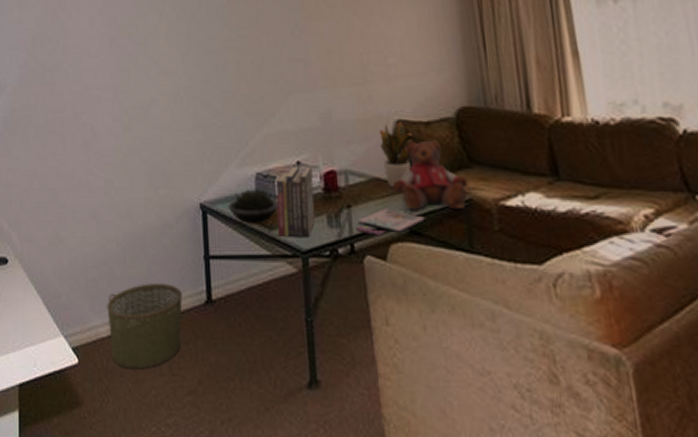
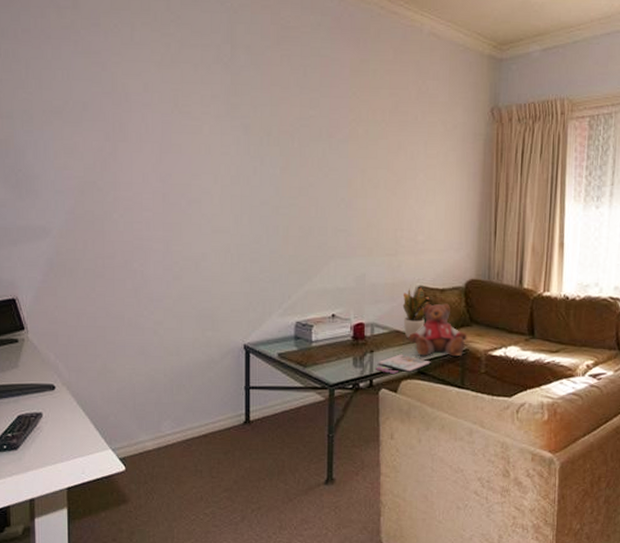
basket: present [107,284,182,369] -> none [154,408,223,474]
succulent plant: present [228,189,278,223] -> none [269,335,313,362]
books: present [275,166,315,238] -> none [310,318,344,375]

